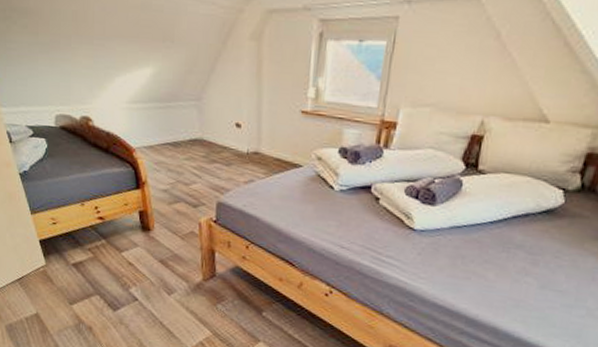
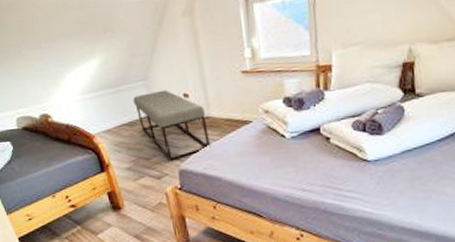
bench: none [182,114,255,192] -> present [133,90,211,161]

